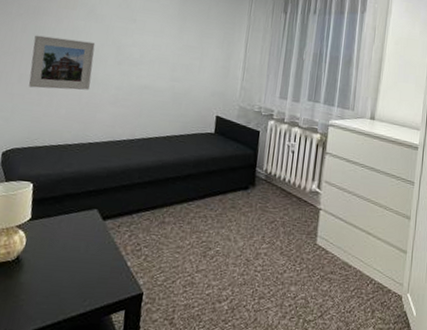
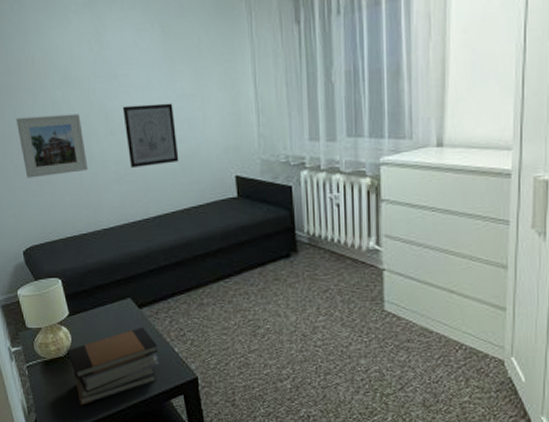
book stack: none [13,238,112,316] -> present [67,327,160,406]
wall art: none [129,44,177,97] -> present [122,103,179,169]

